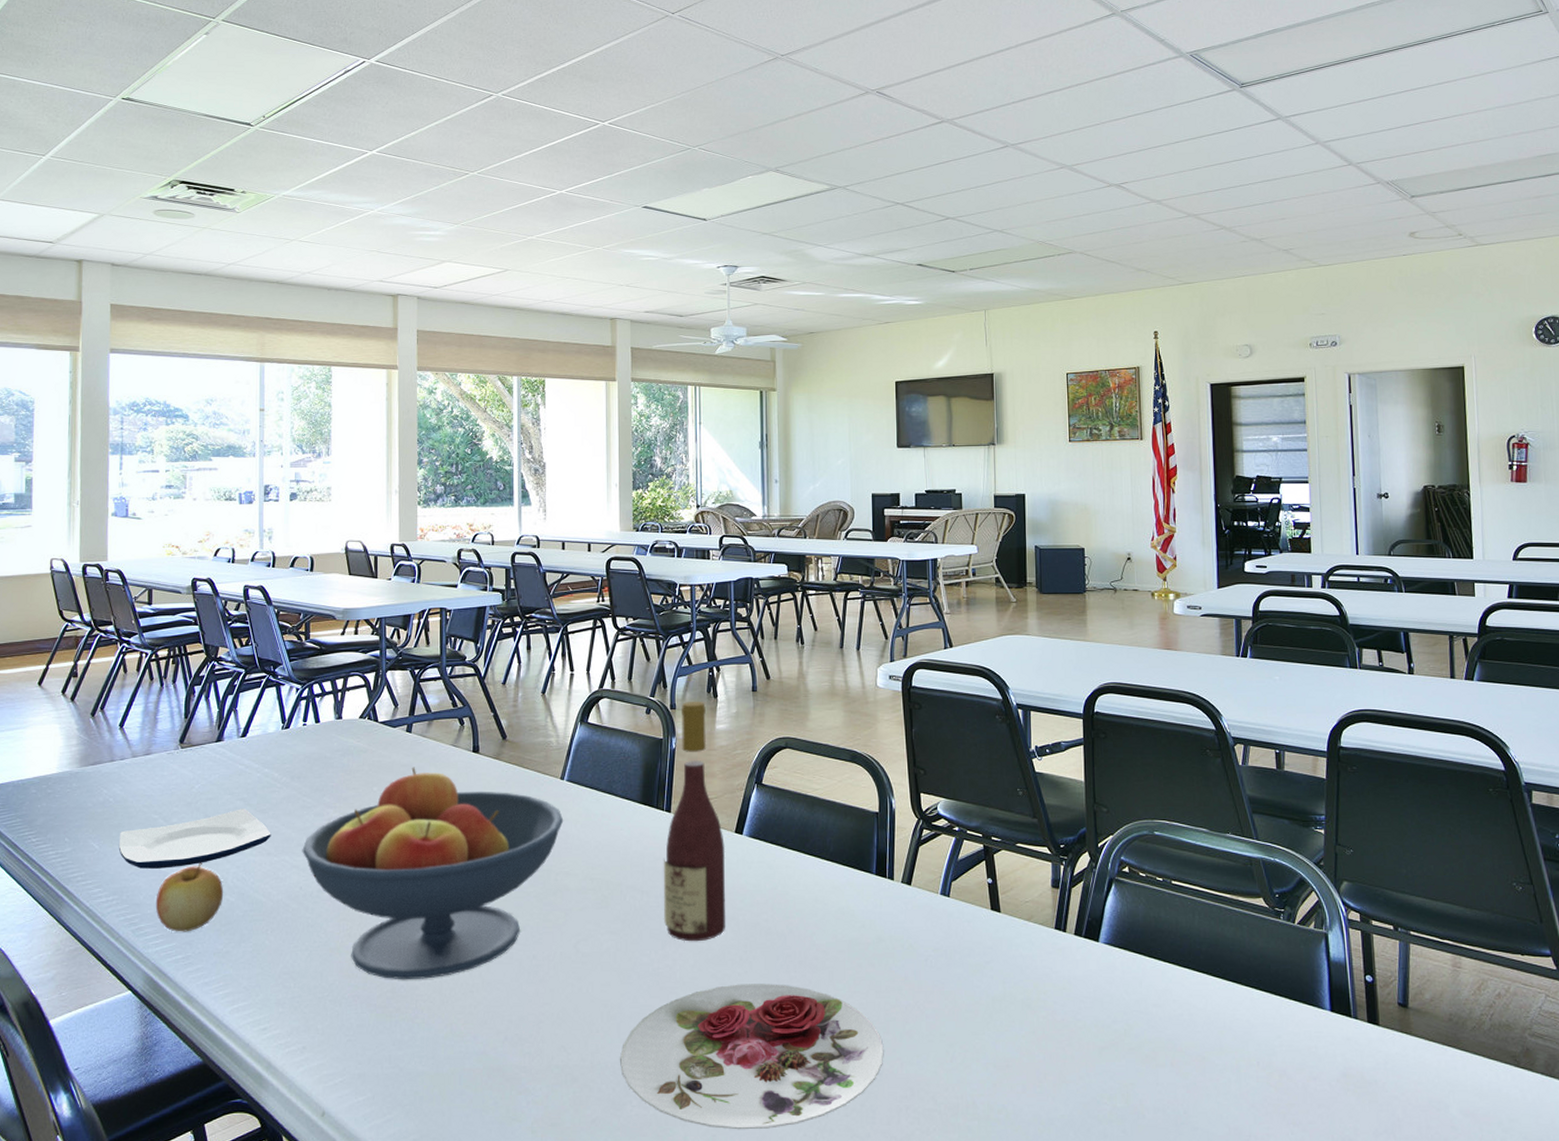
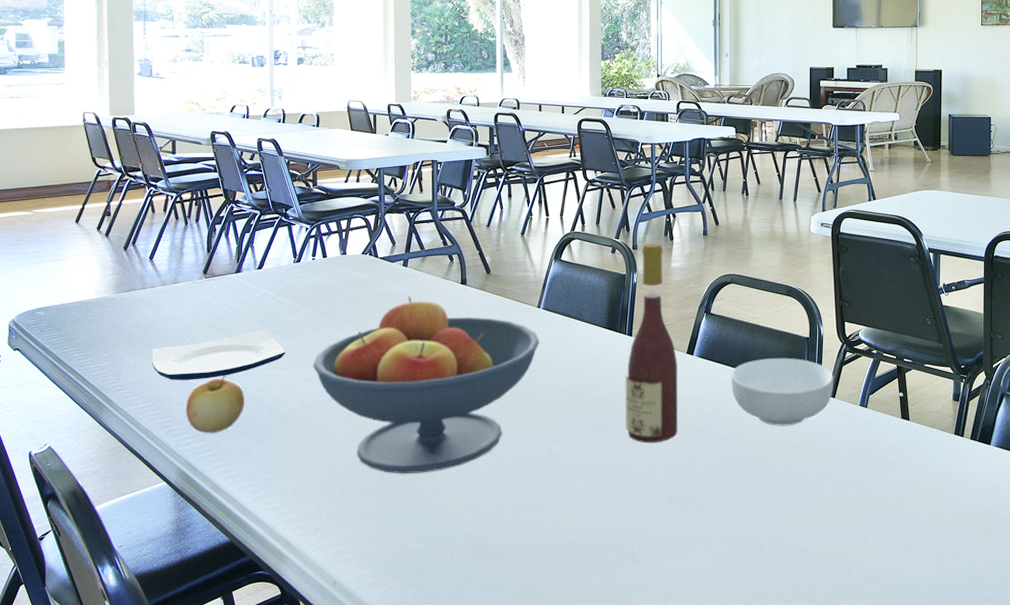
plate: present [620,984,884,1130] -> none [587,478,809,596]
cereal bowl: none [788,836,909,921] -> present [731,357,833,427]

